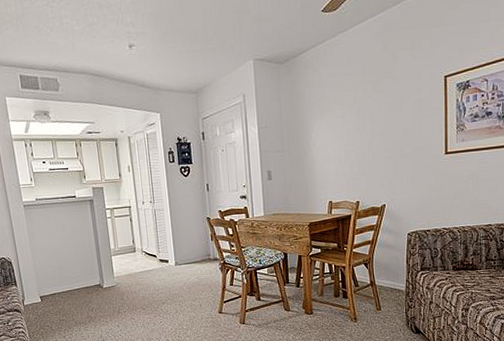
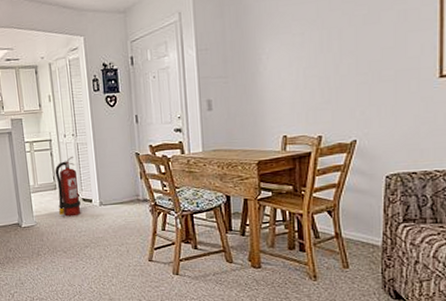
fire extinguisher: none [134,221,159,277] -> present [55,156,81,217]

